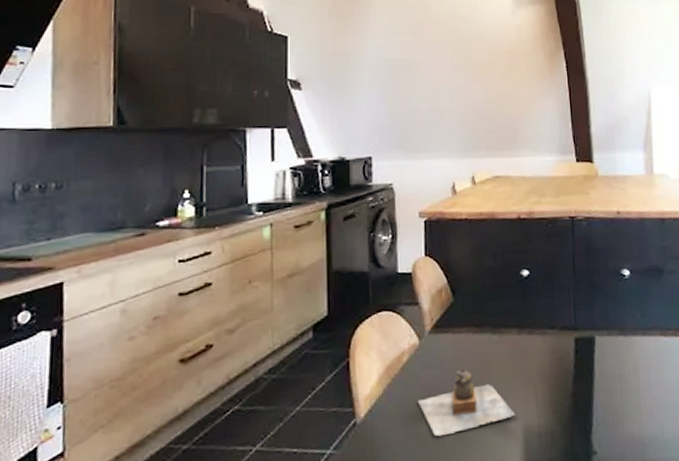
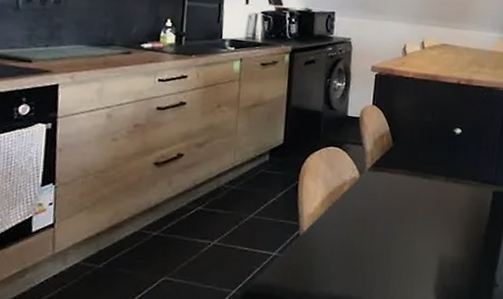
teapot: present [417,367,515,436] -> none [352,202,434,254]

